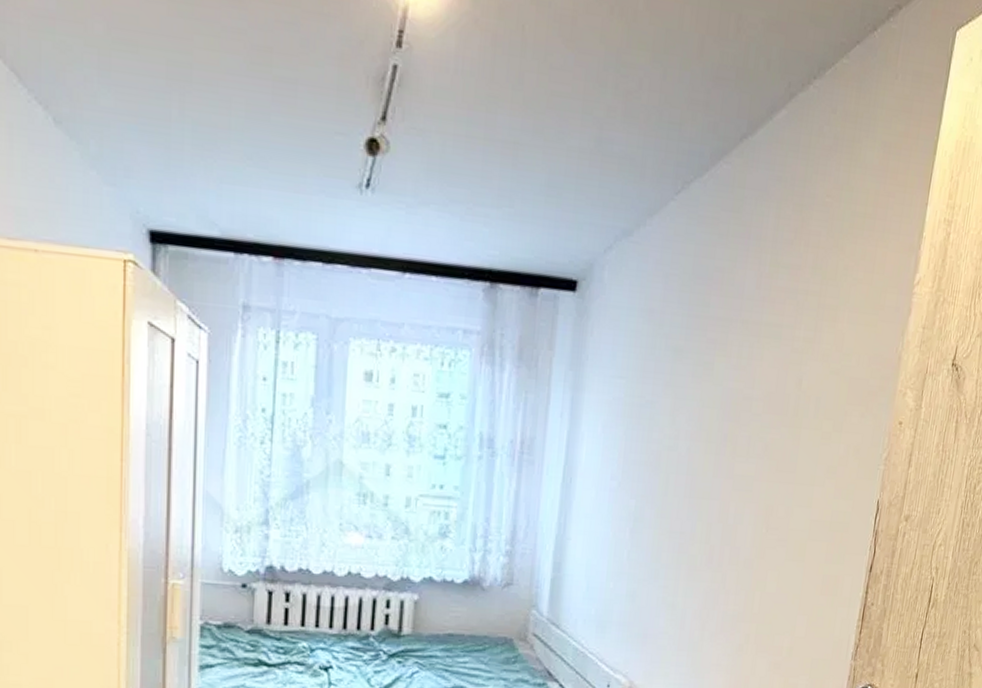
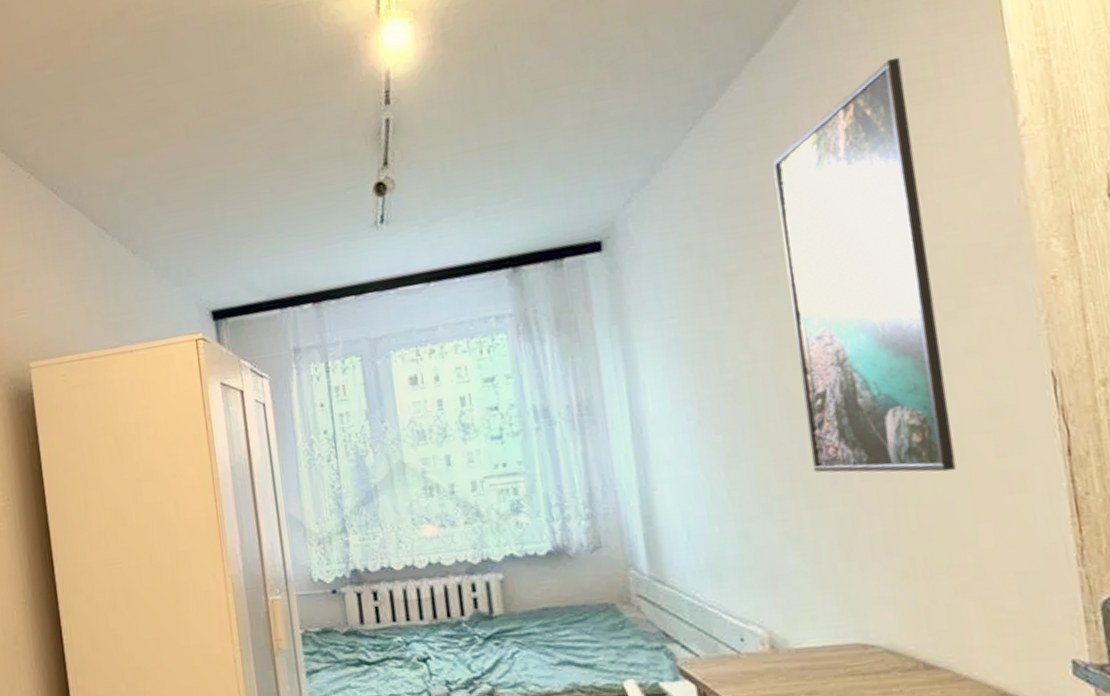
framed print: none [697,185,853,568] -> present [772,57,957,473]

